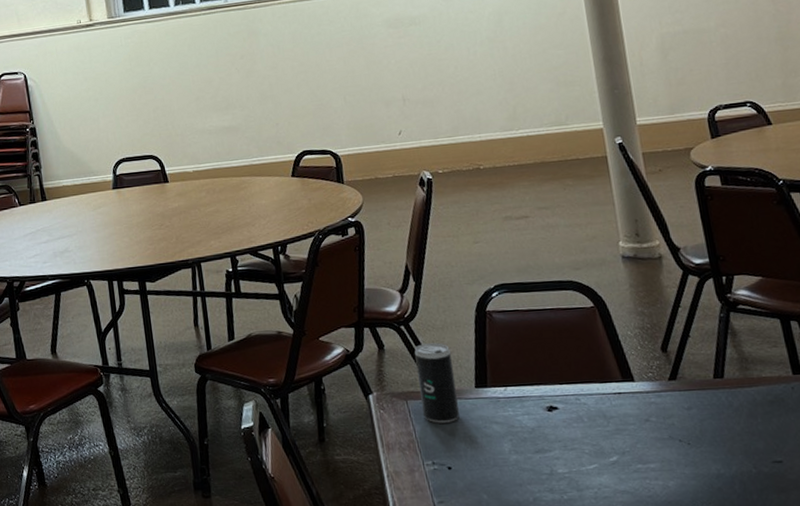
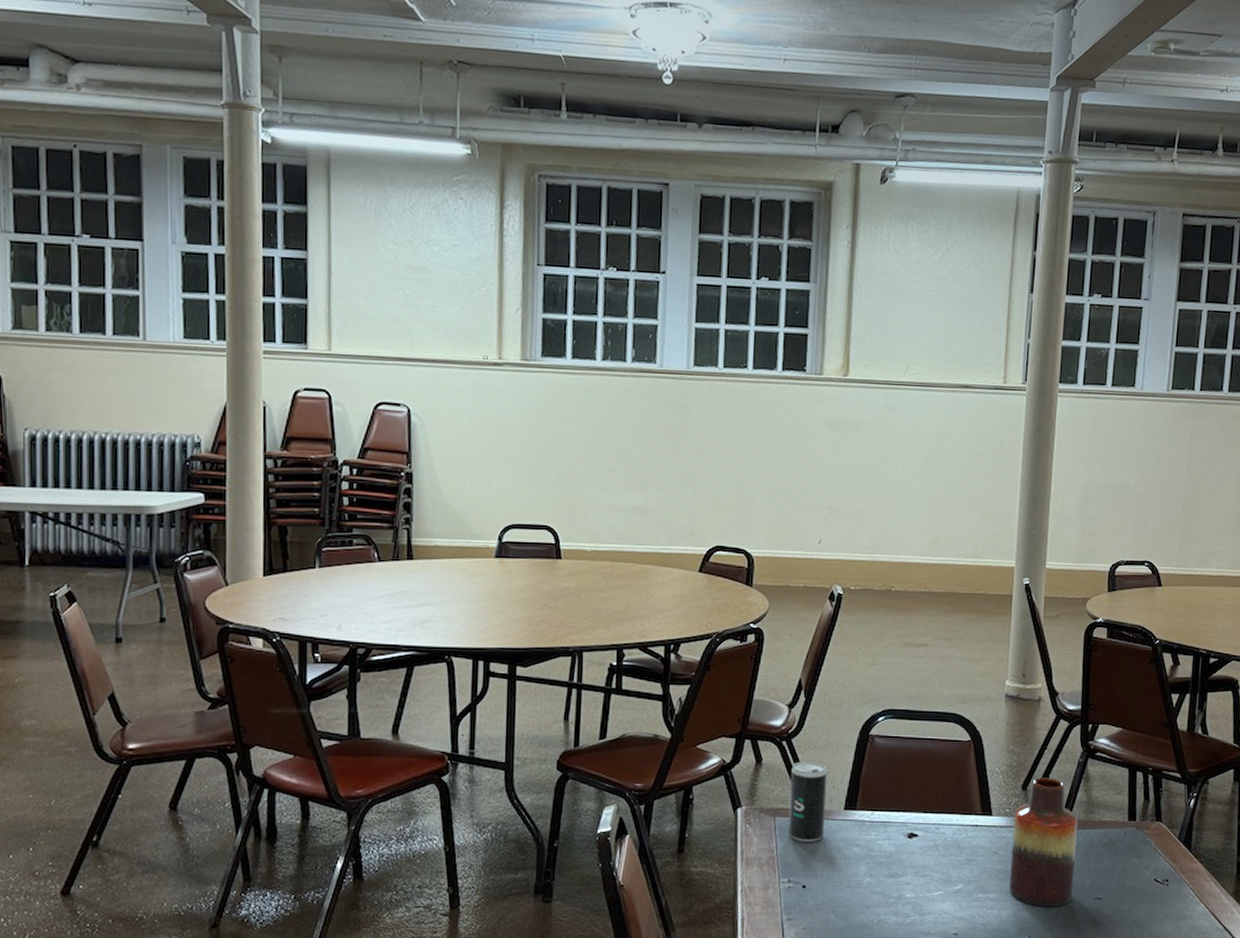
vase: none [659,336,746,474] -> present [1009,777,1078,907]

